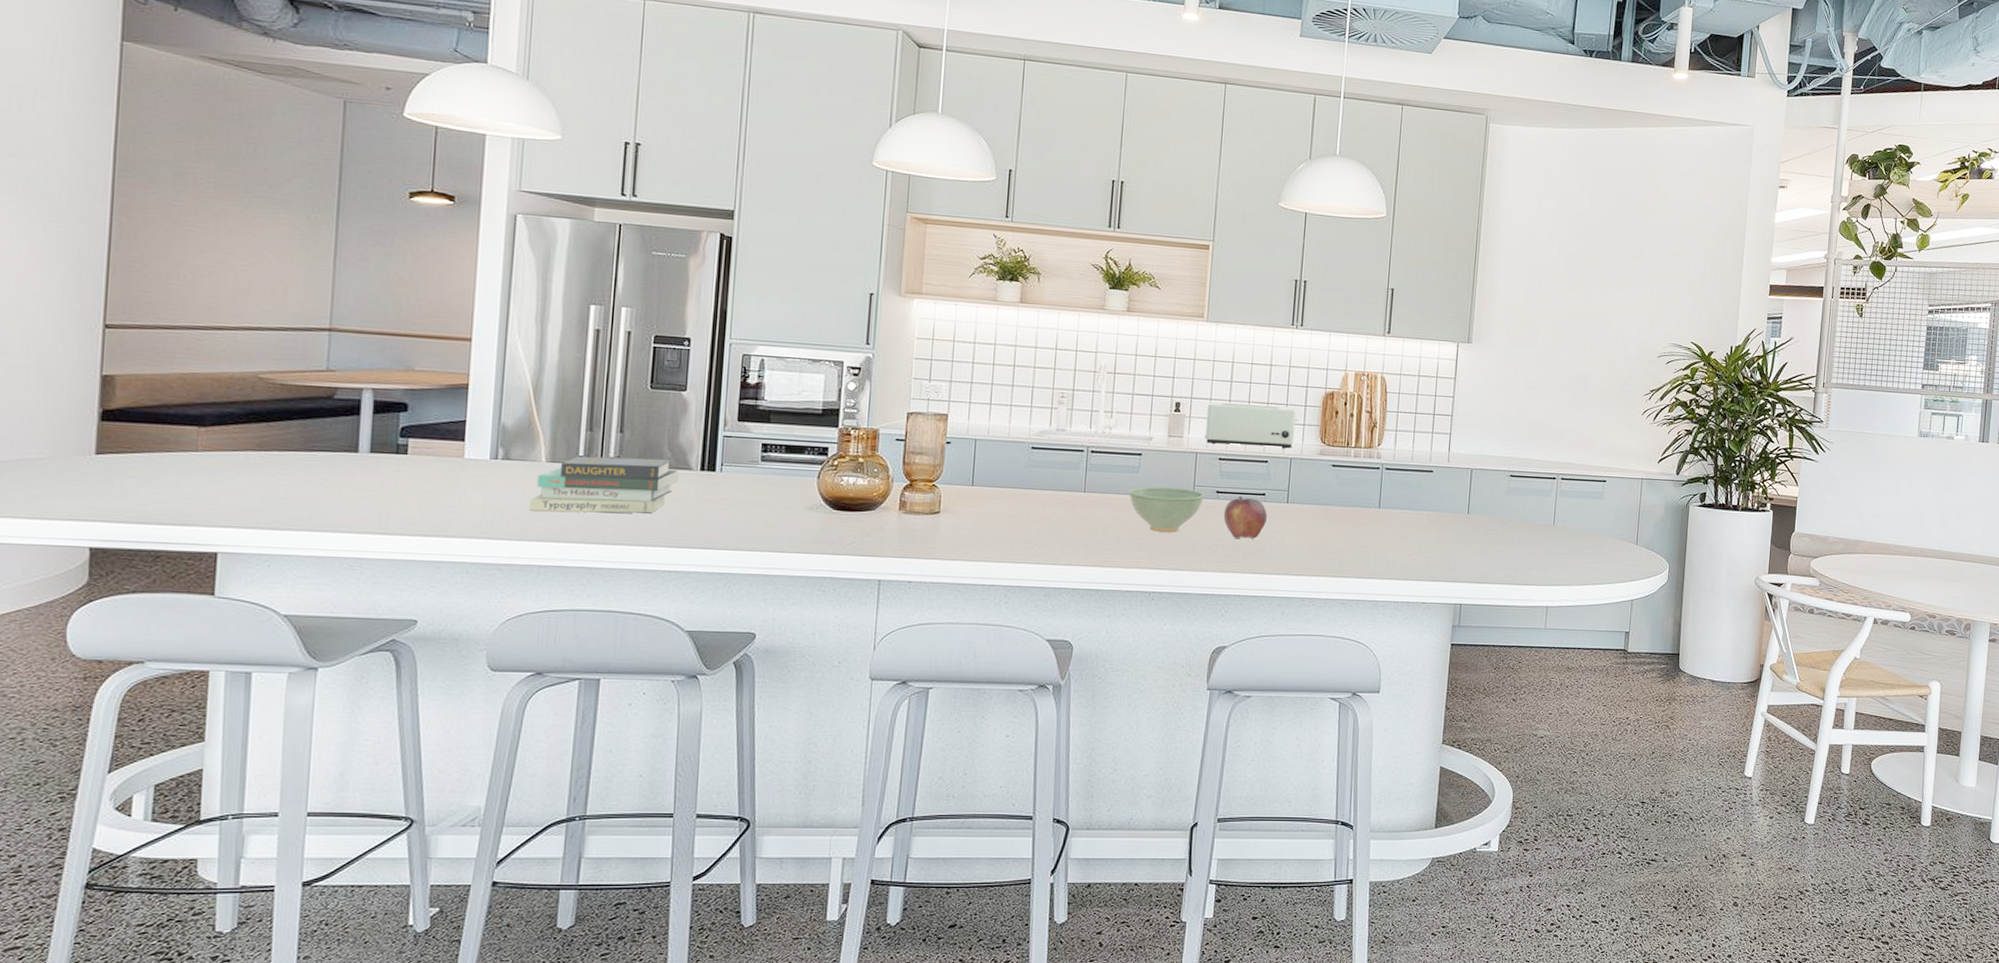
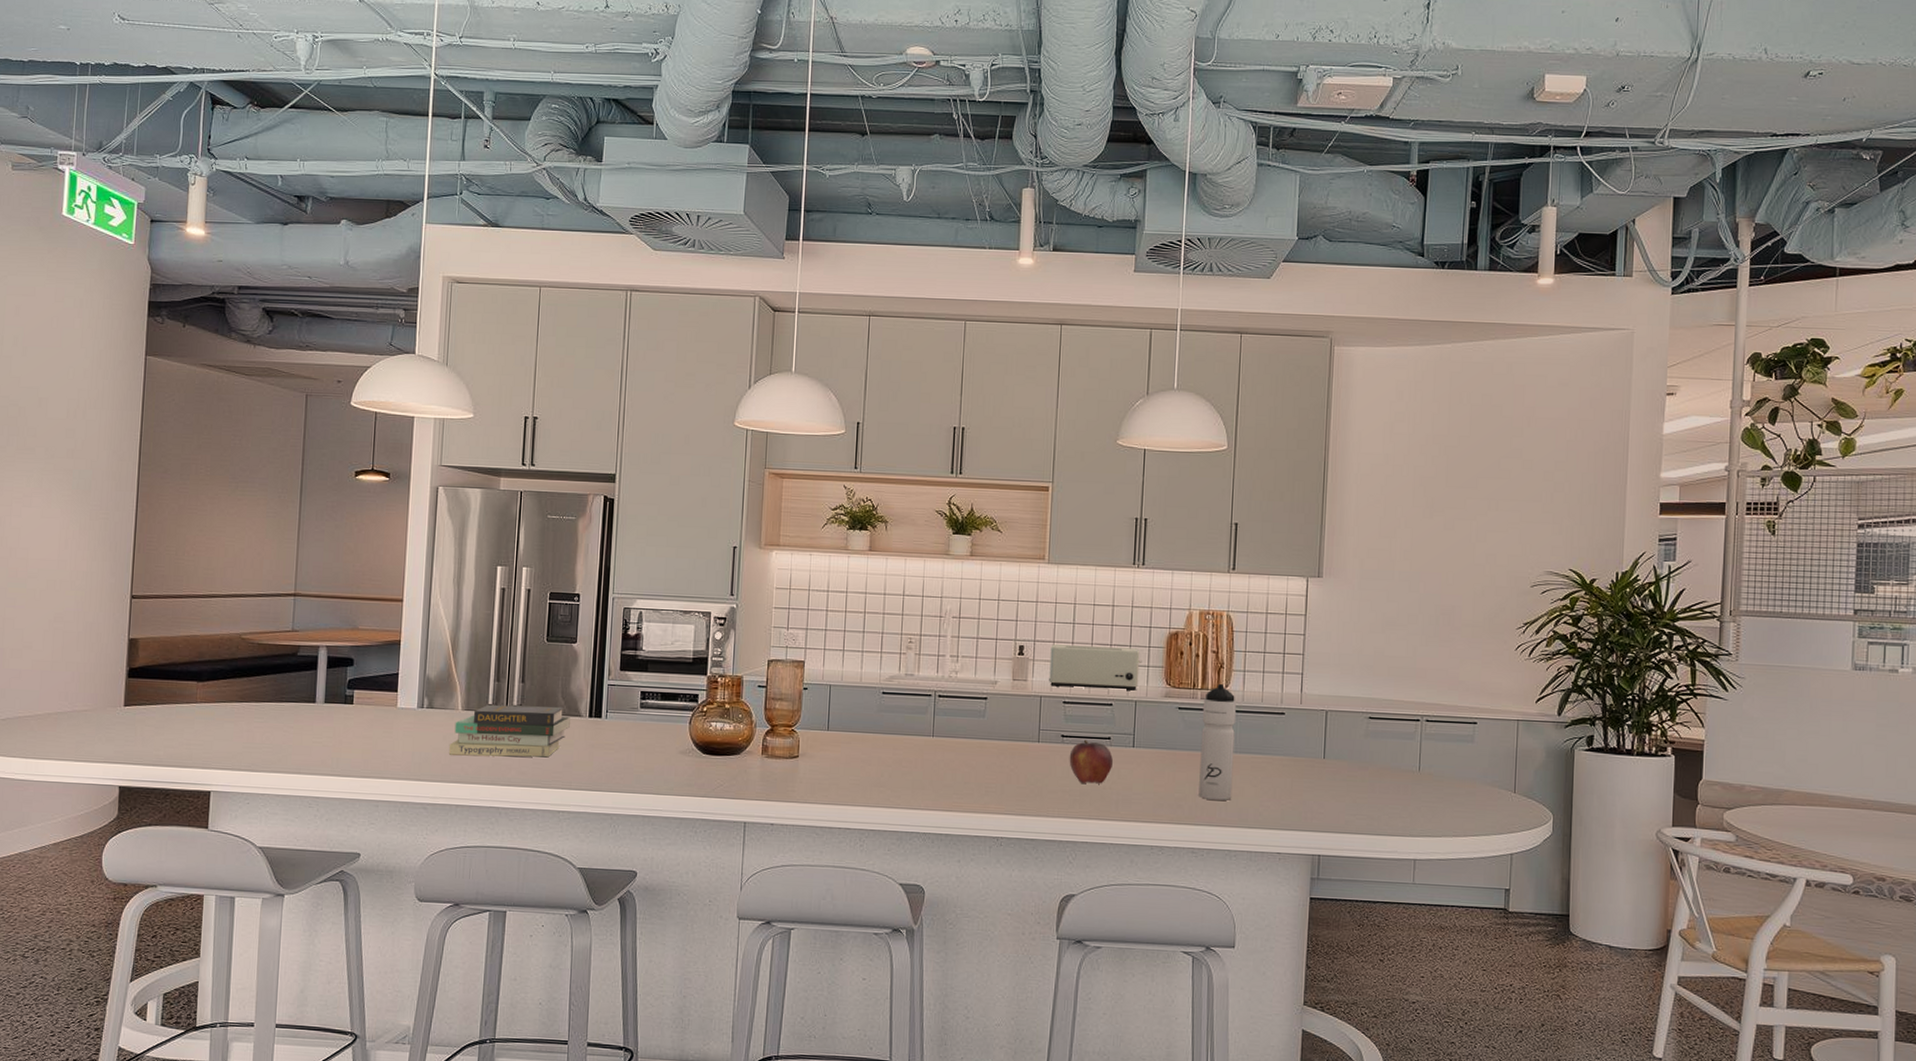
bowl: present [1129,486,1205,532] -> none [975,731,1050,777]
water bottle: none [1349,442,1388,554] -> present [1199,683,1236,801]

